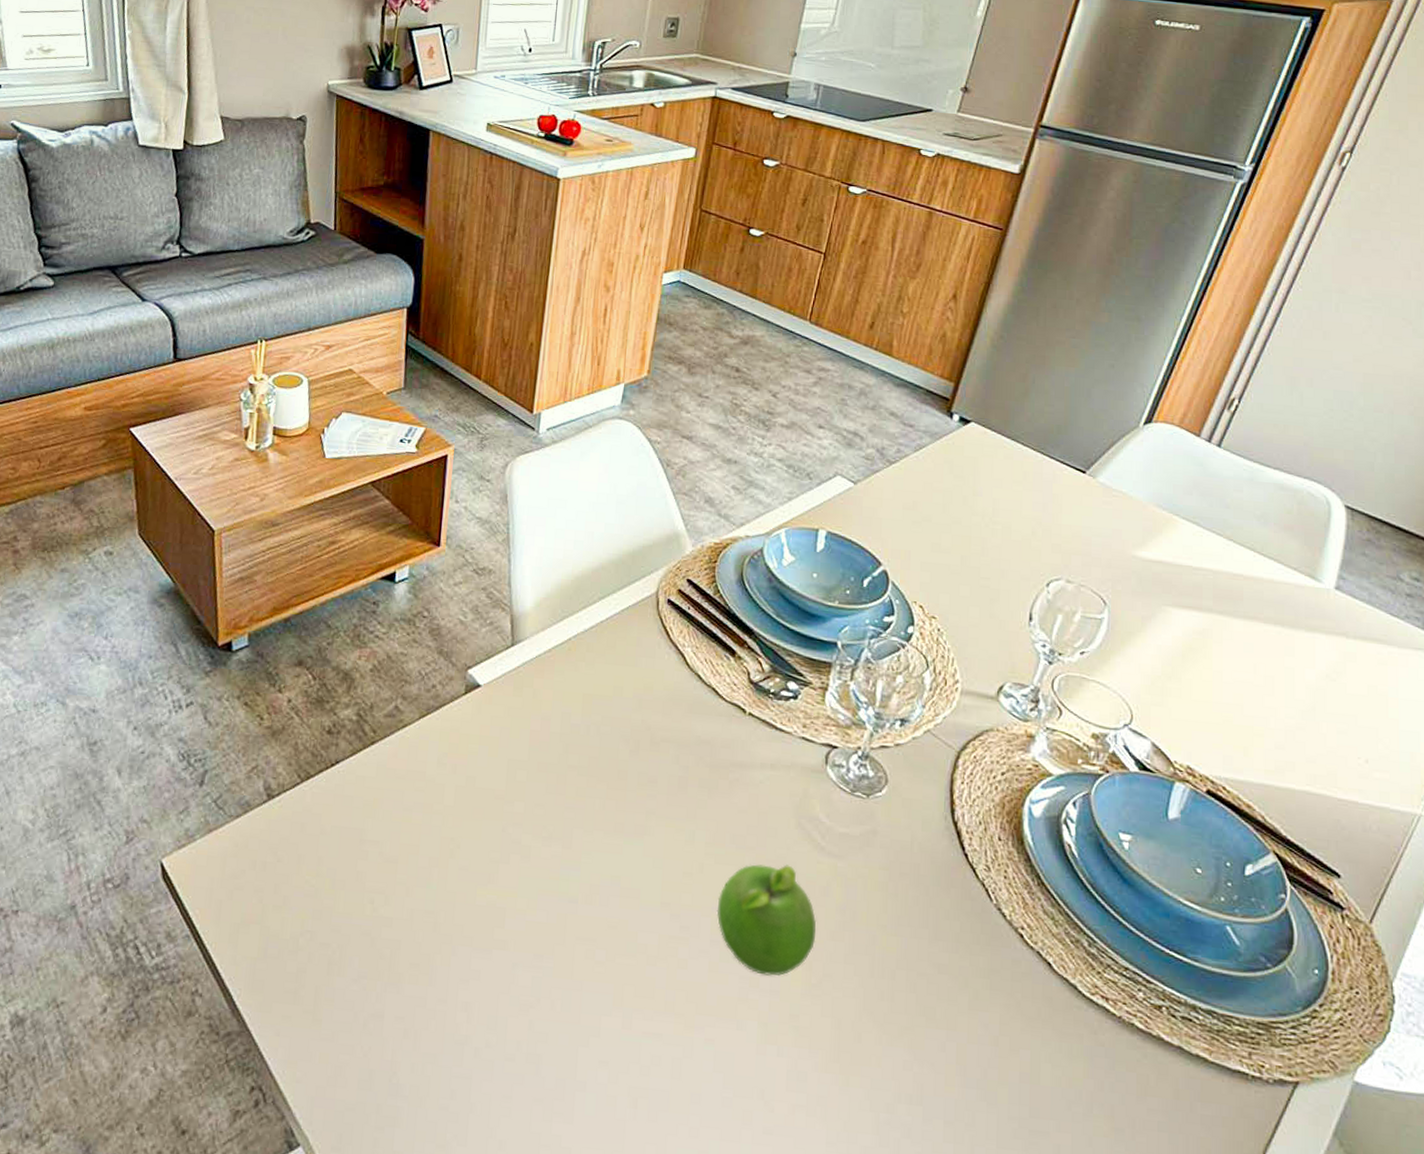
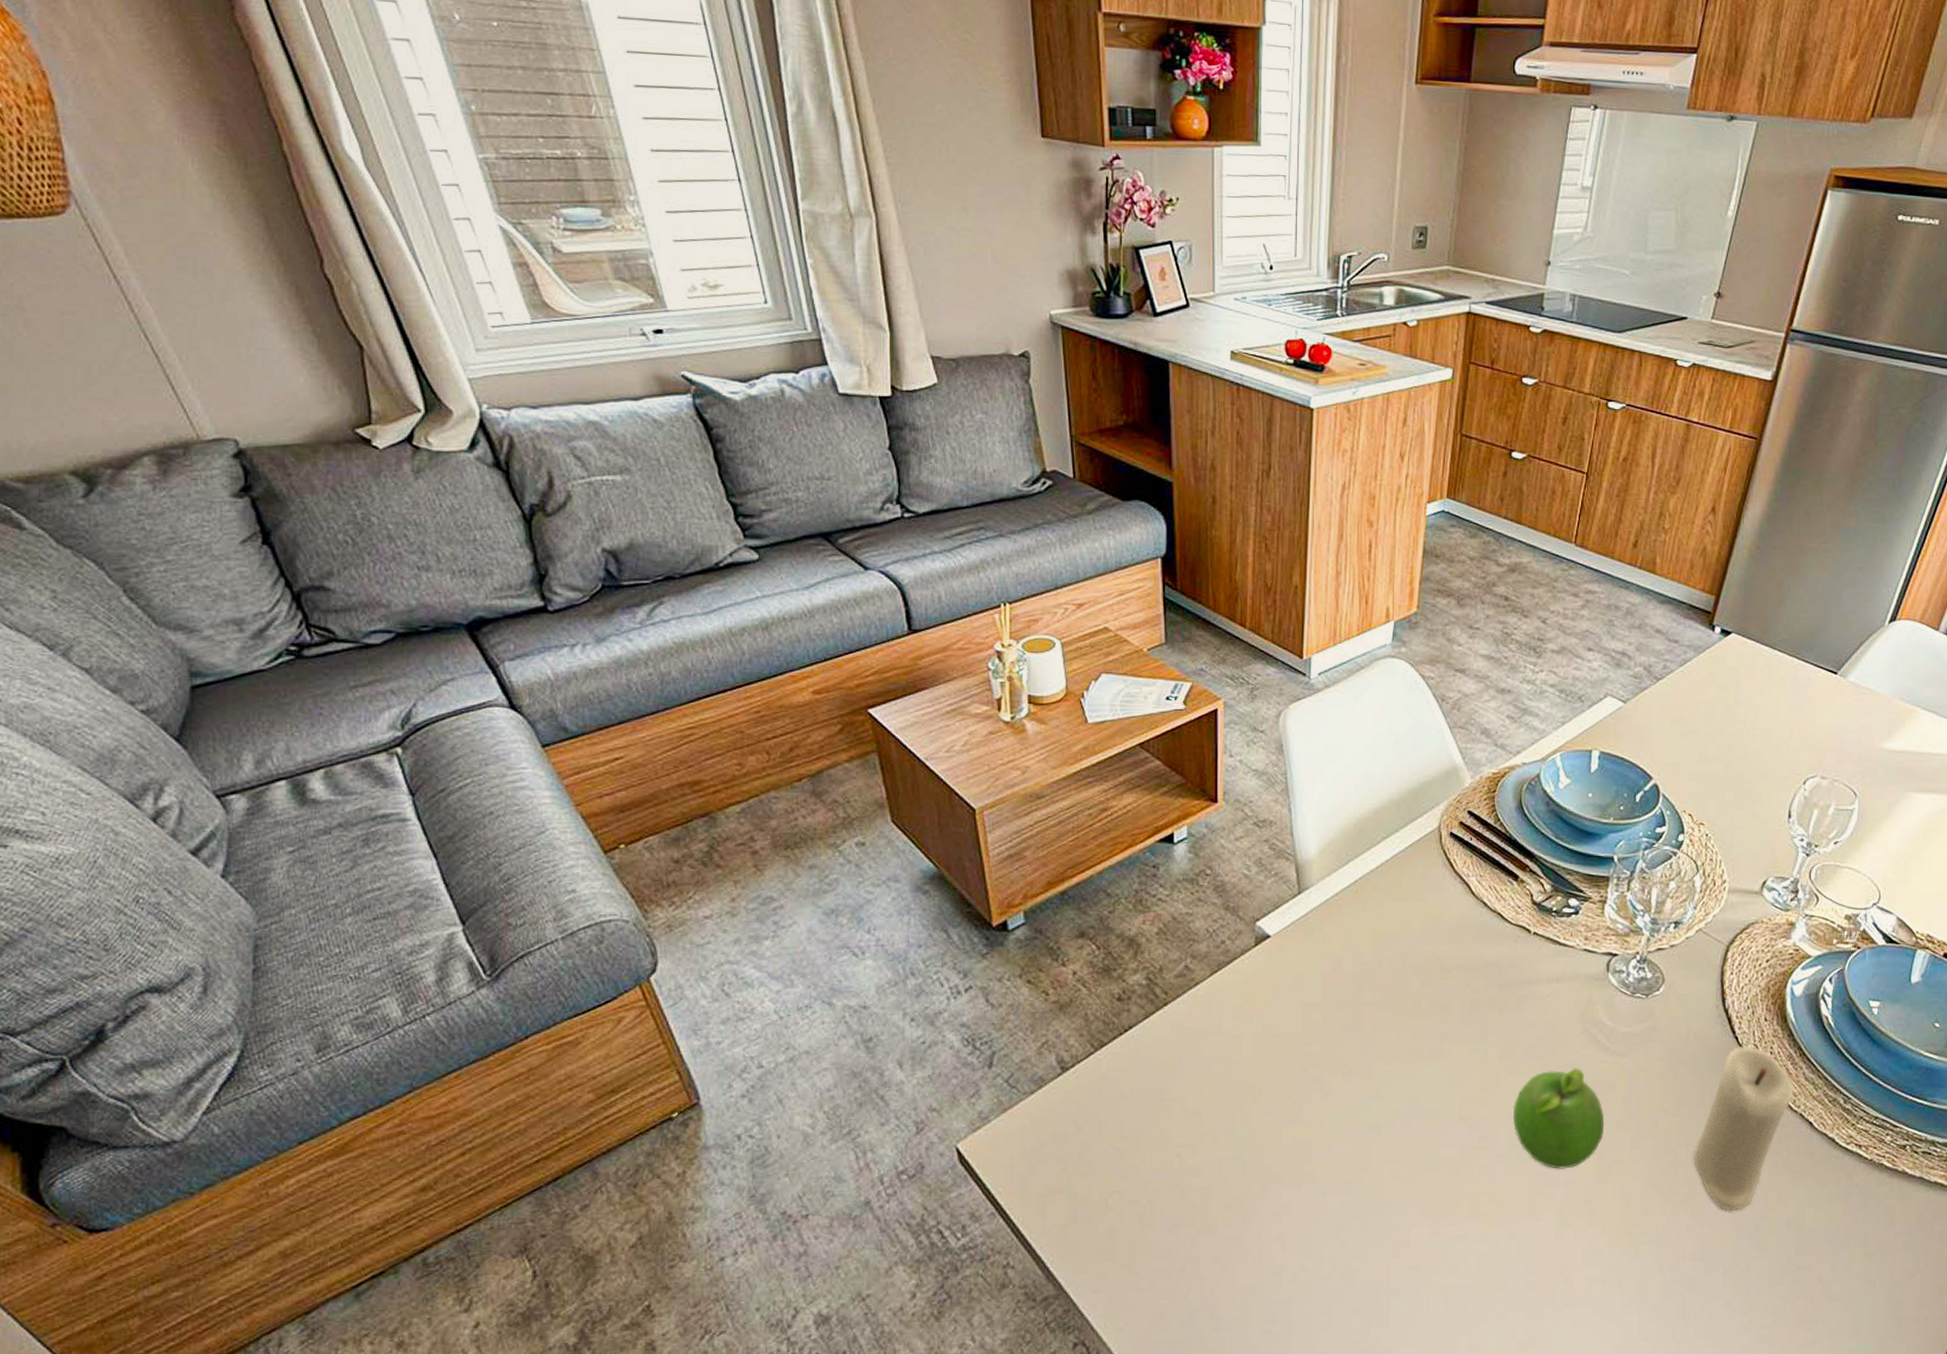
candle: none [913,865,1031,1054] -> present [1693,1046,1794,1212]

